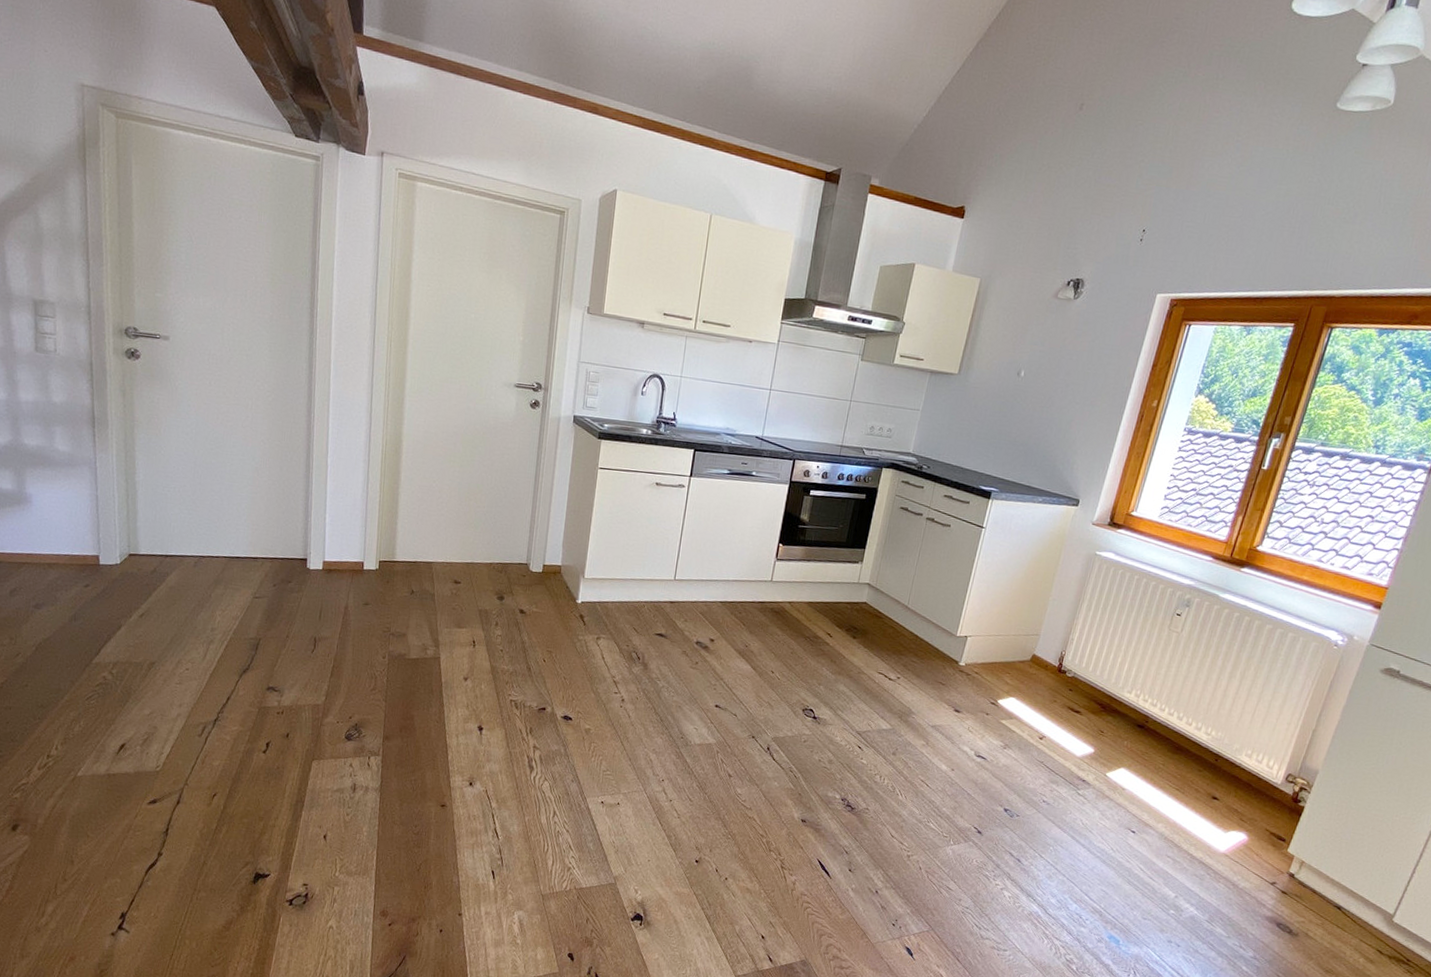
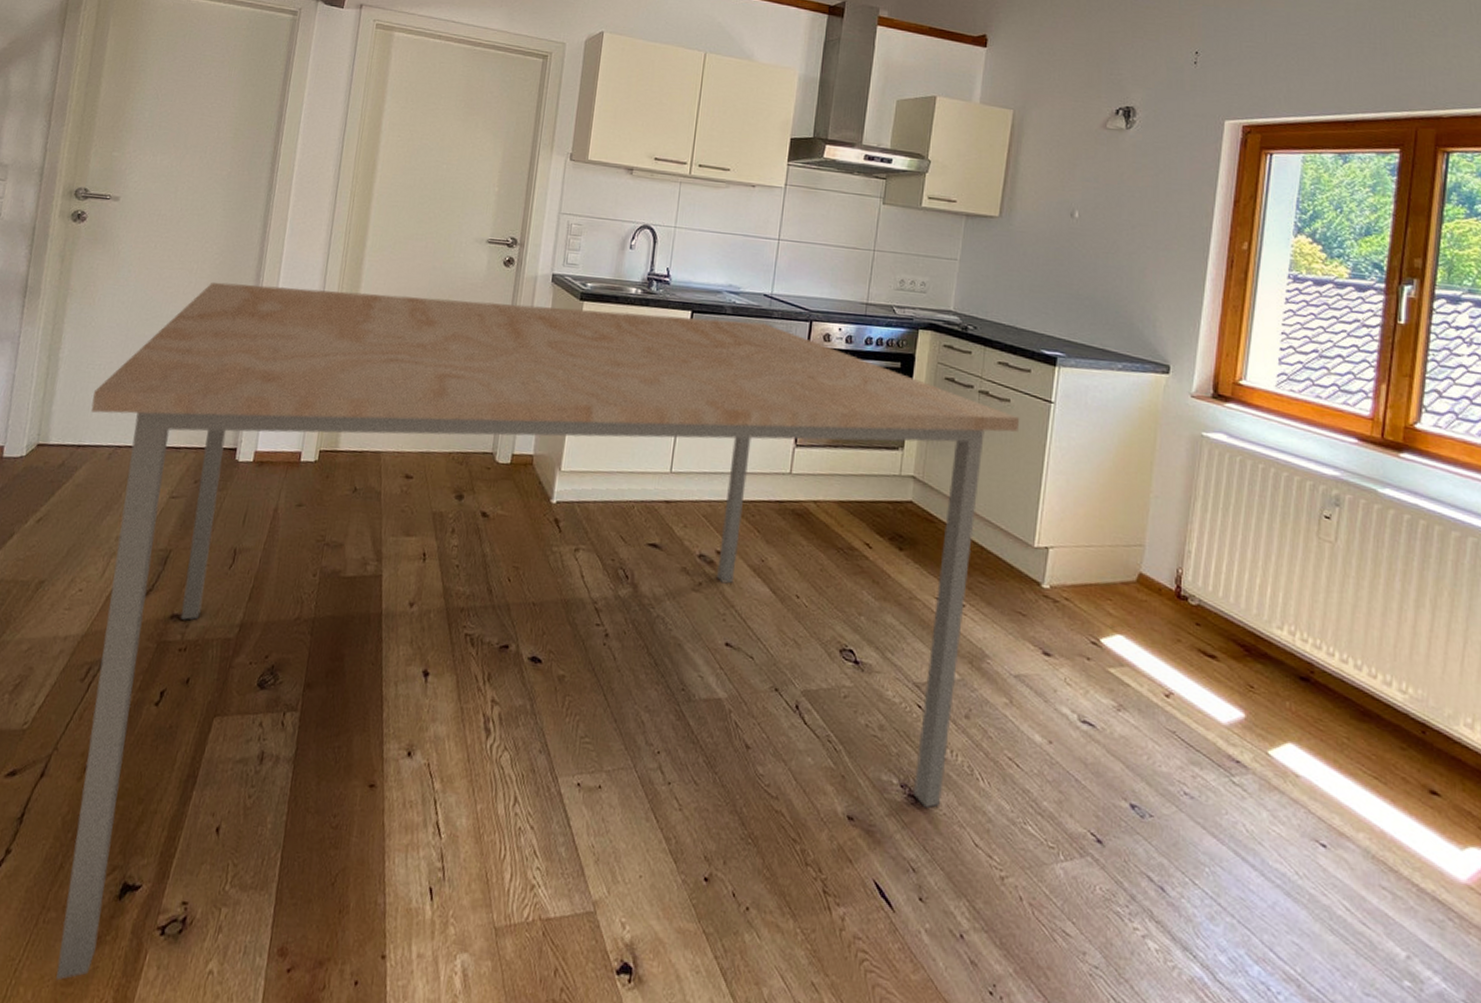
dining table: none [172,416,957,935] -> present [56,282,1020,981]

